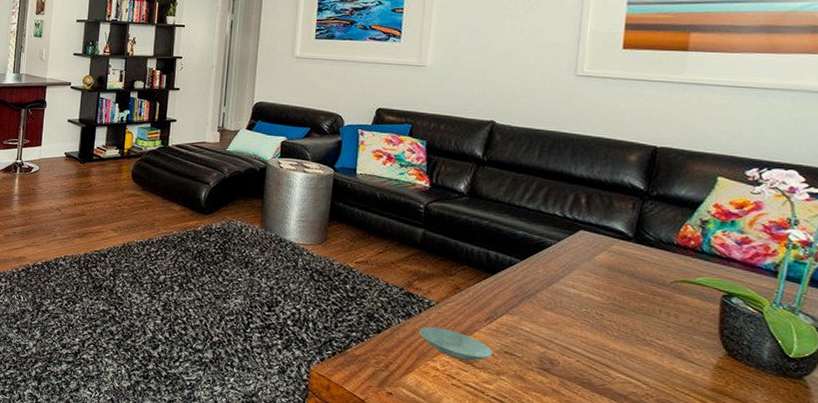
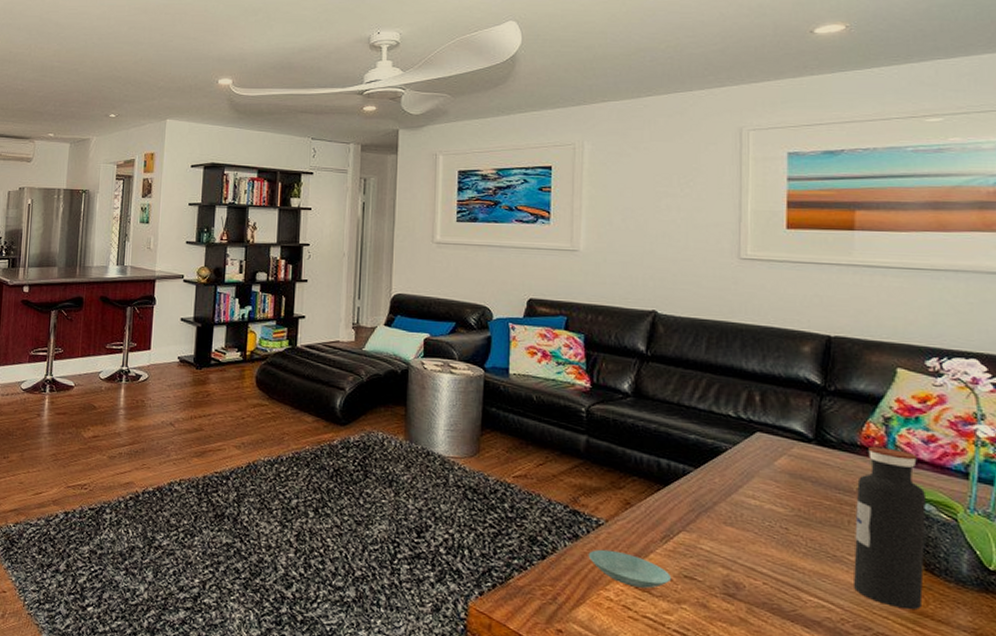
water bottle: none [660,245,734,389] -> present [854,446,926,611]

